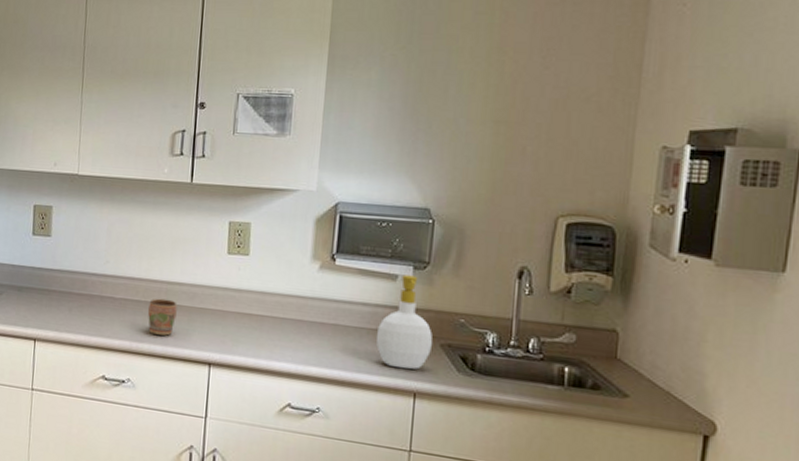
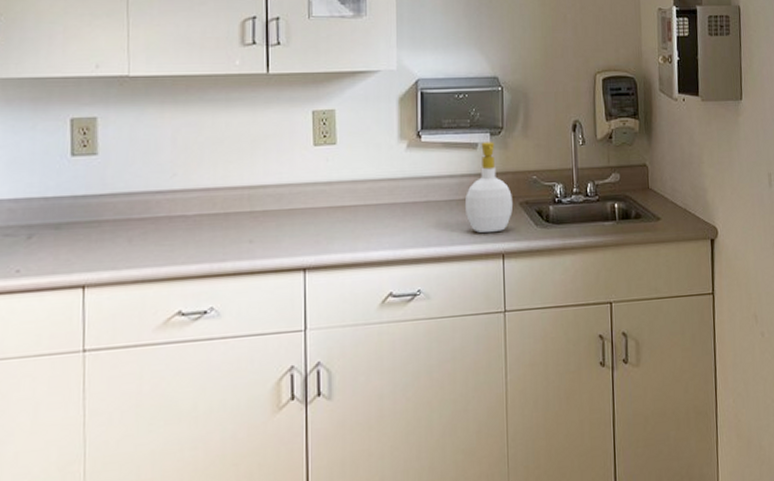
mug: present [147,298,177,336] -> none [228,206,263,249]

